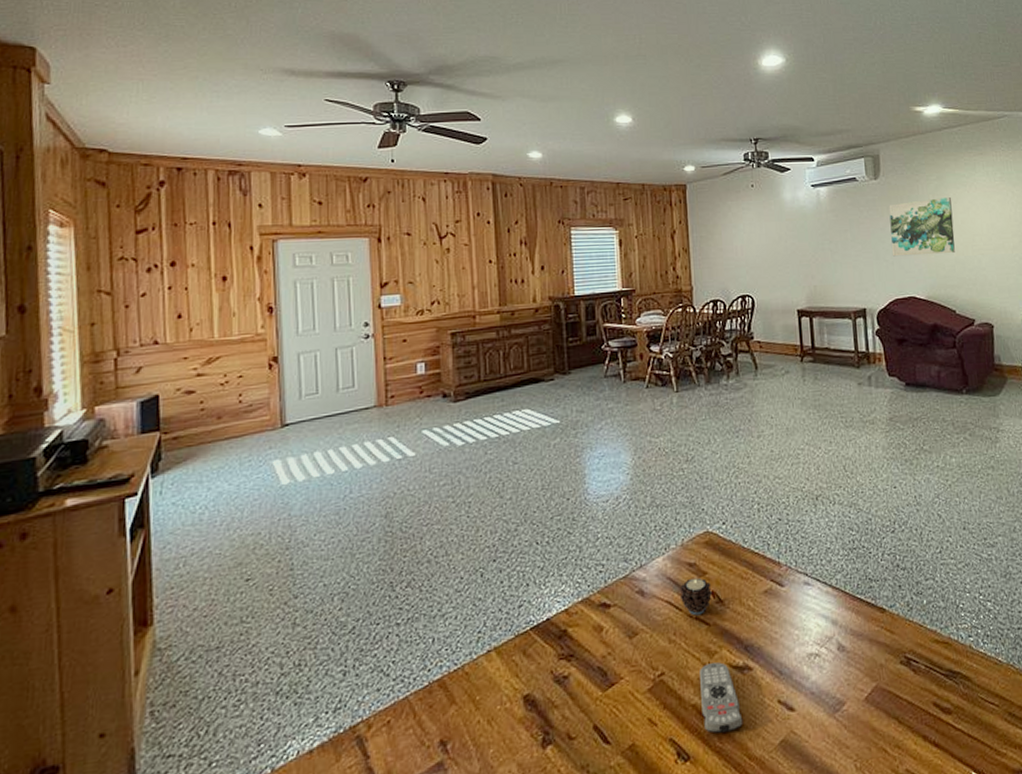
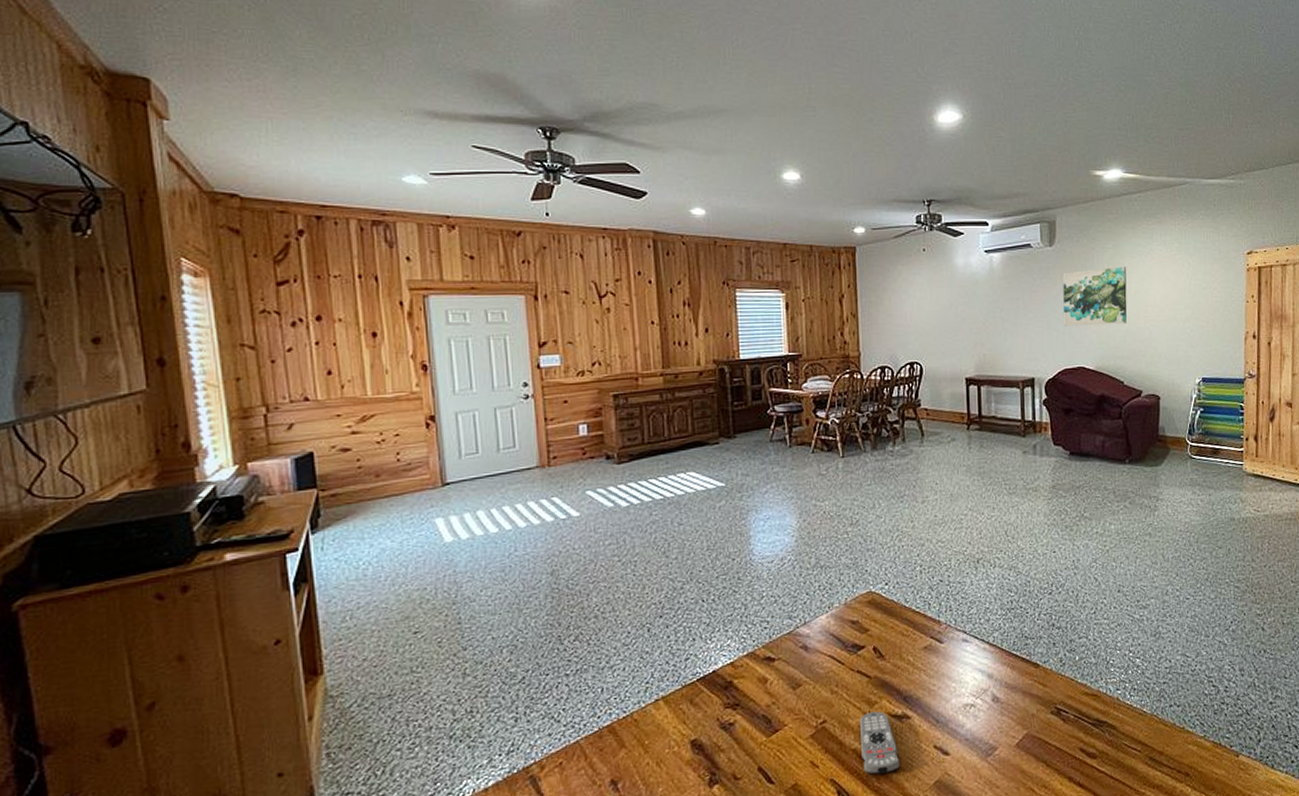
candle: present [679,577,712,616] -> none [842,634,873,669]

